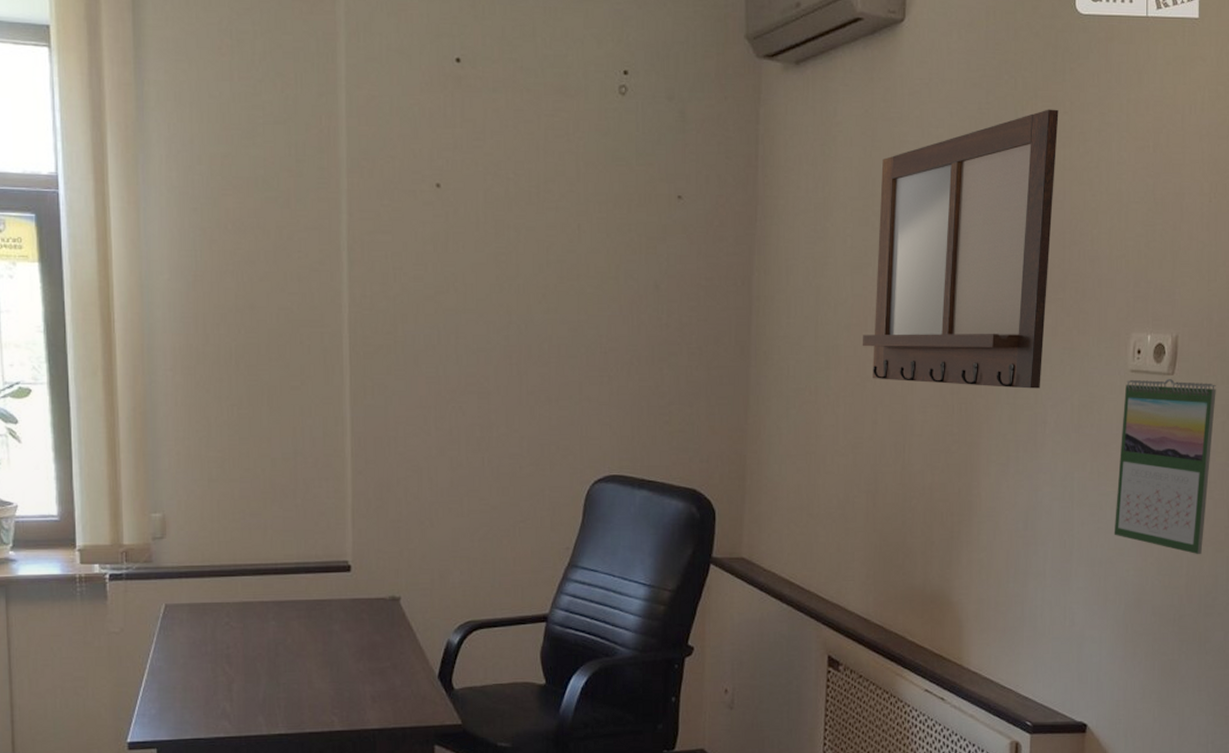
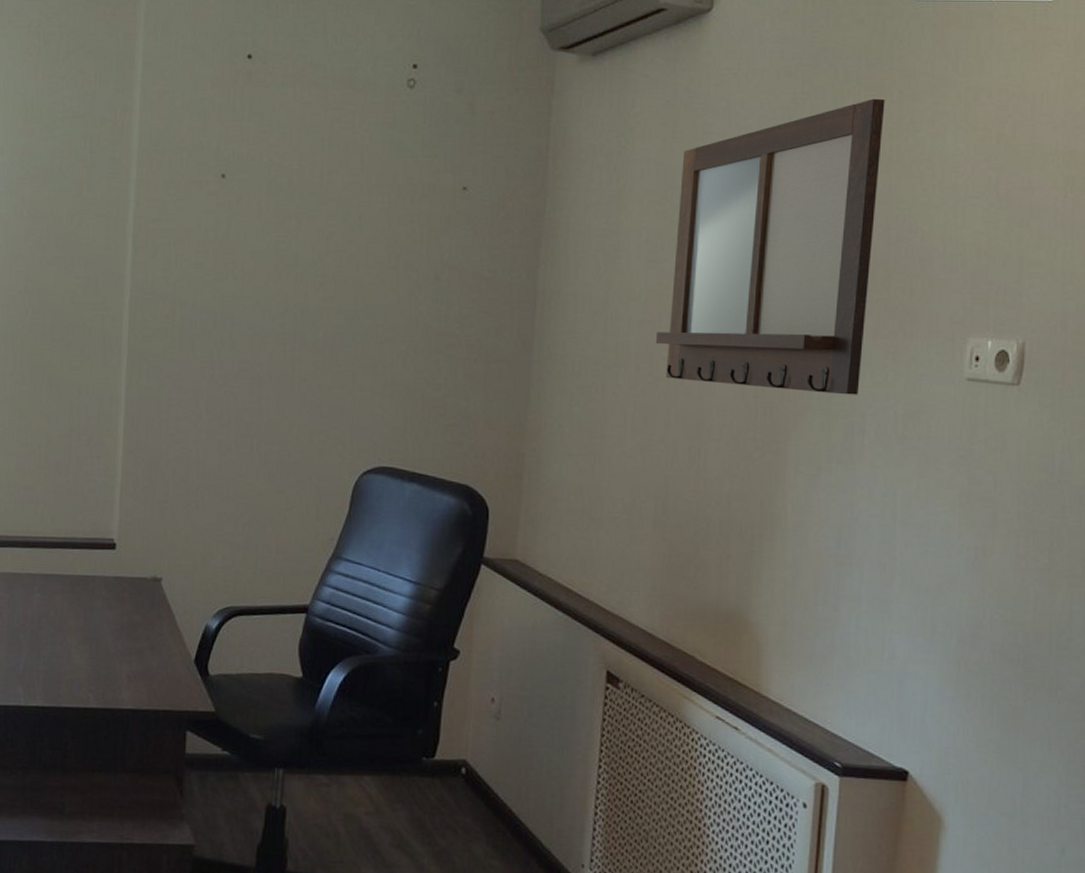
calendar: present [1114,379,1216,555] -> none [944,388,1072,589]

